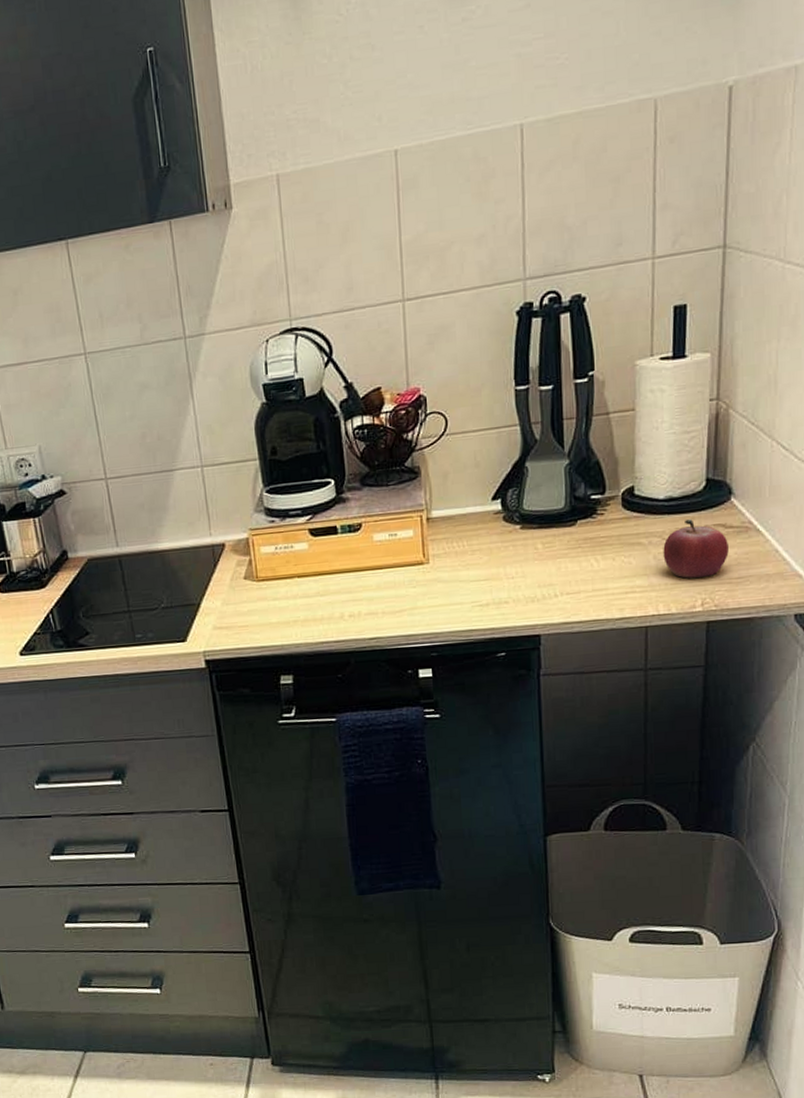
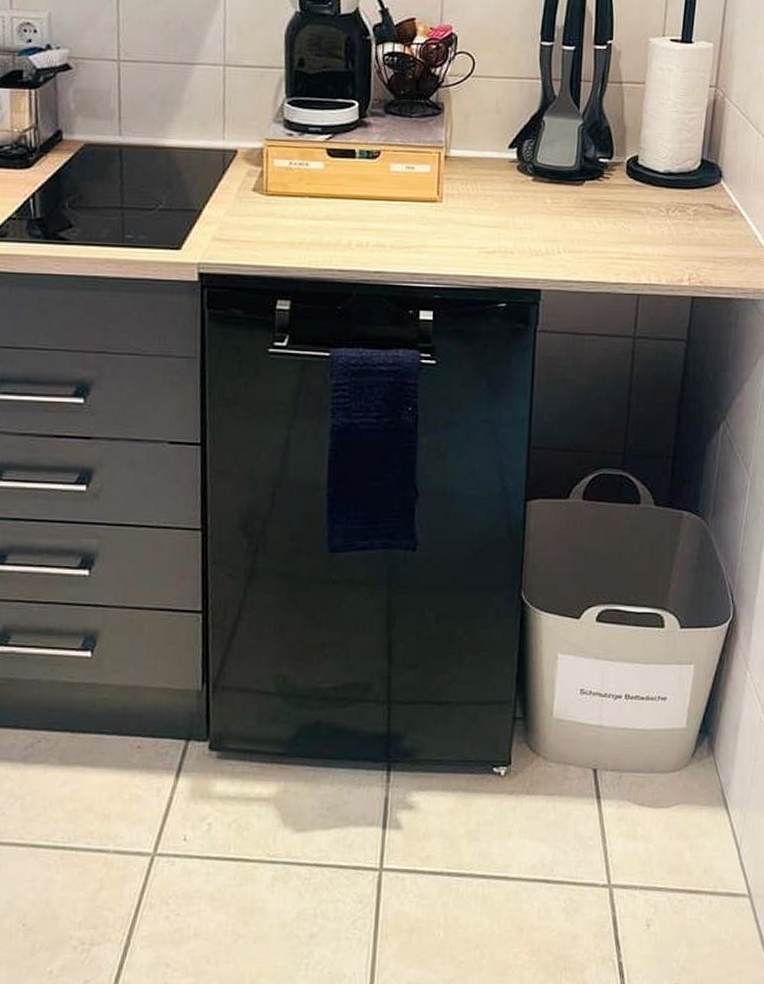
fruit: present [663,519,729,578] -> none [659,195,716,253]

